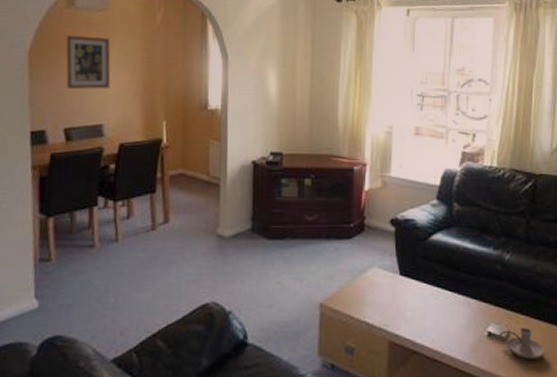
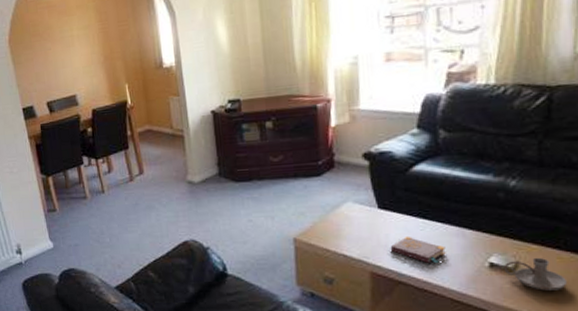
wall art: present [66,35,111,89] -> none [34,17,77,68]
book: none [407,303,454,332] -> present [390,236,446,263]

